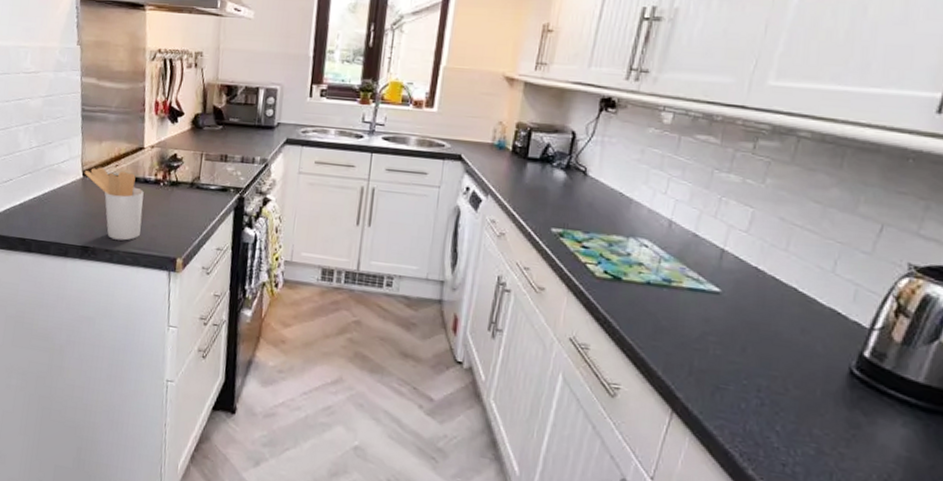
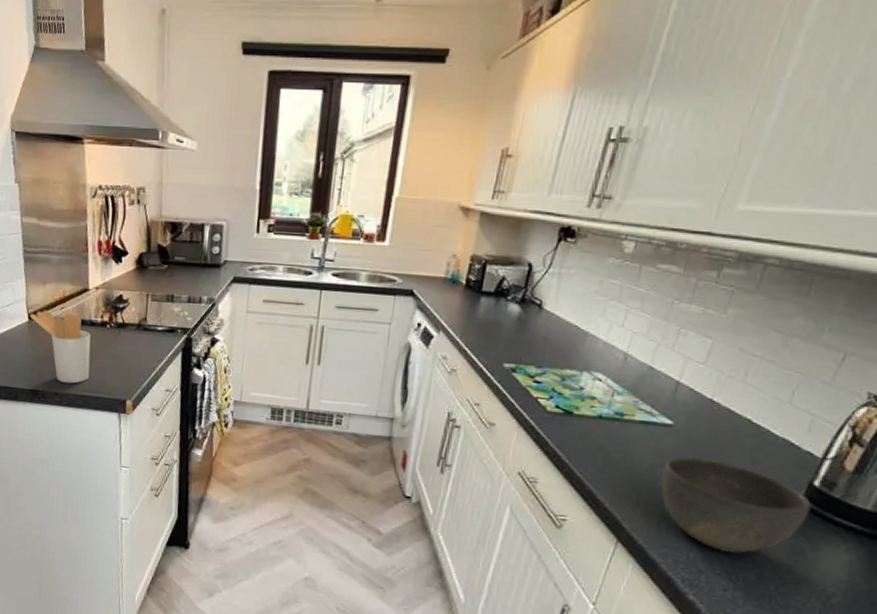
bowl: none [712,325,864,427] -> present [661,457,812,554]

